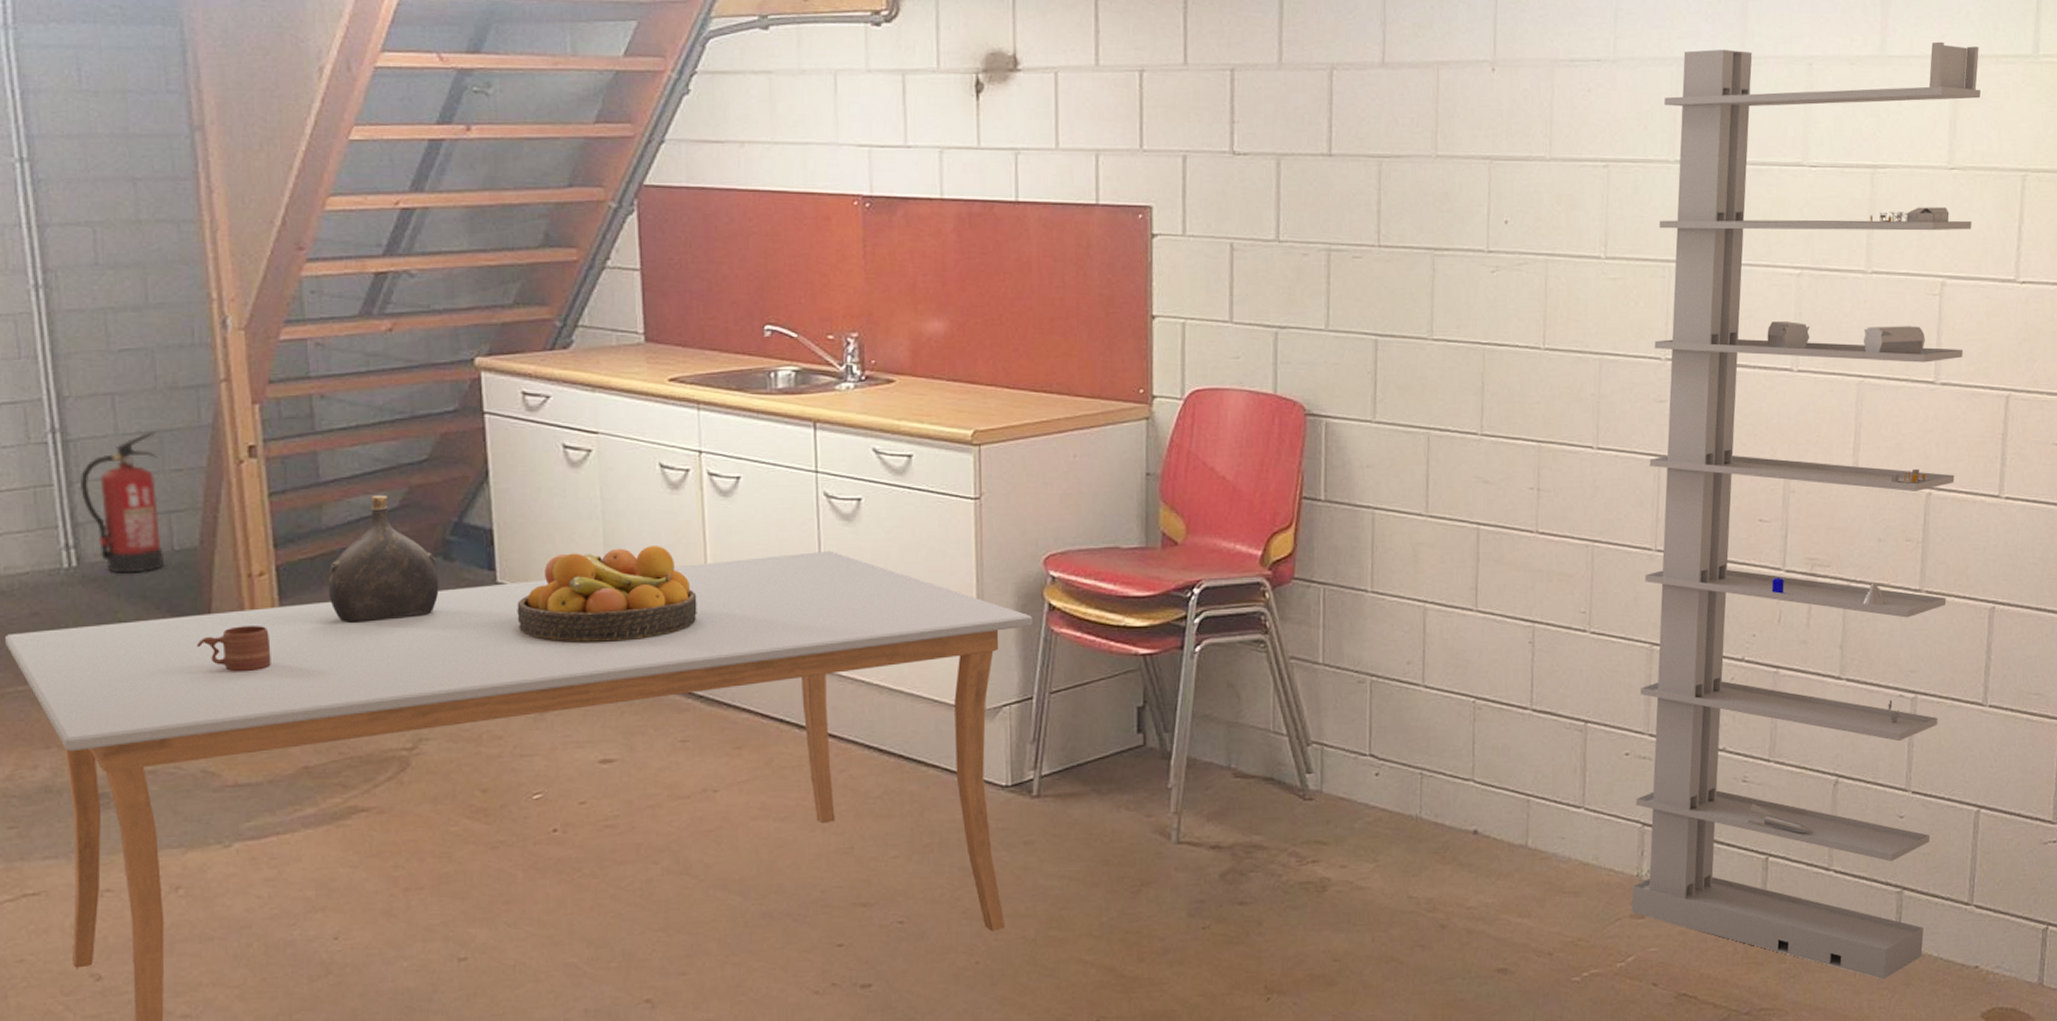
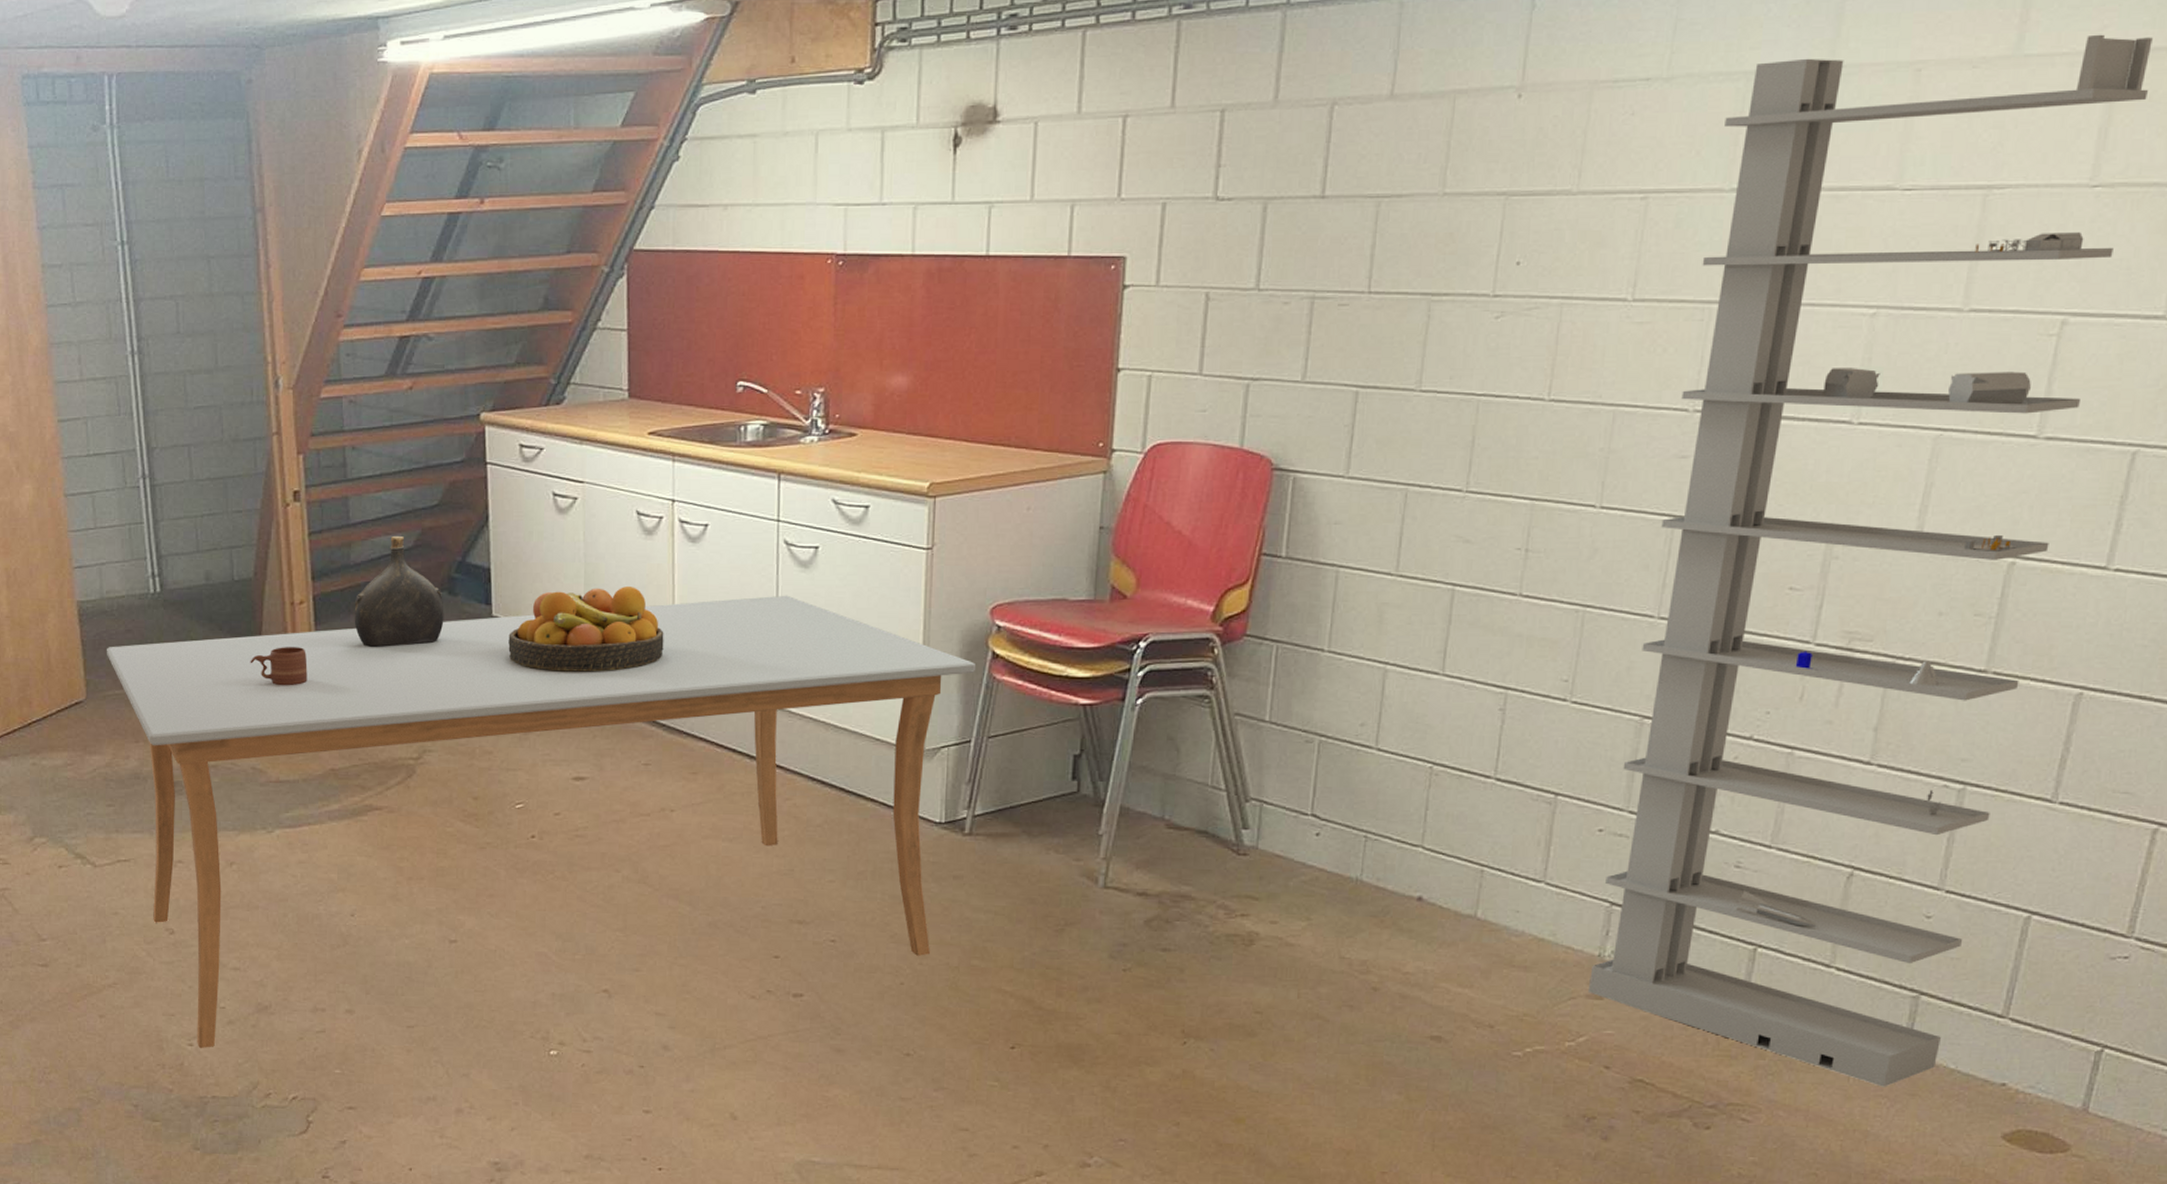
fire extinguisher: present [79,431,164,573] -> none [163,478,226,599]

